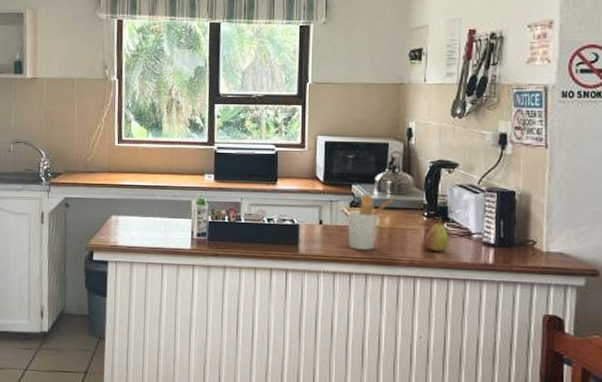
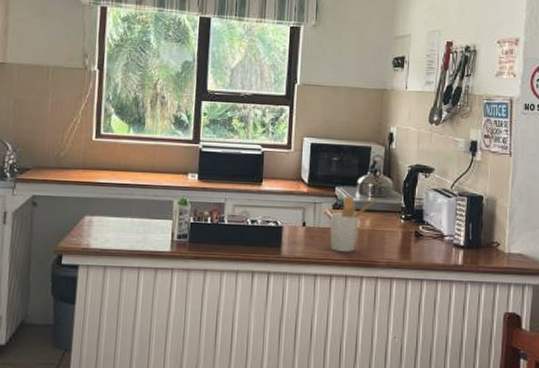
fruit: present [425,216,449,252] -> none [402,219,423,254]

